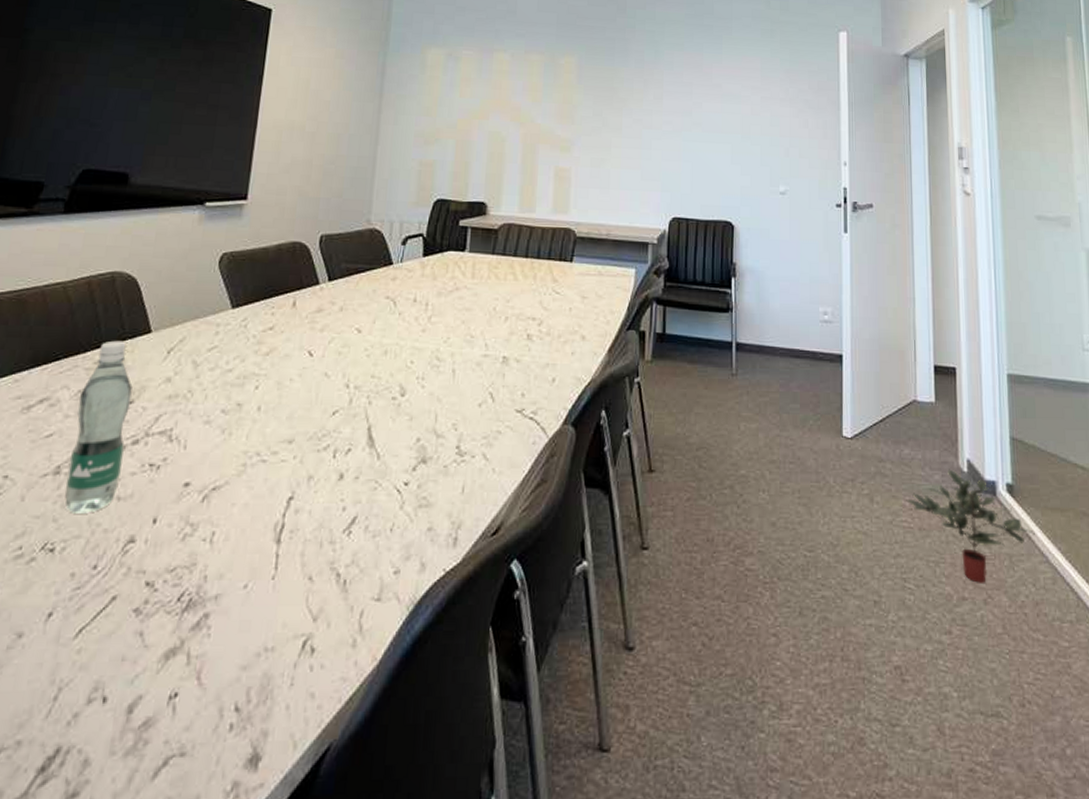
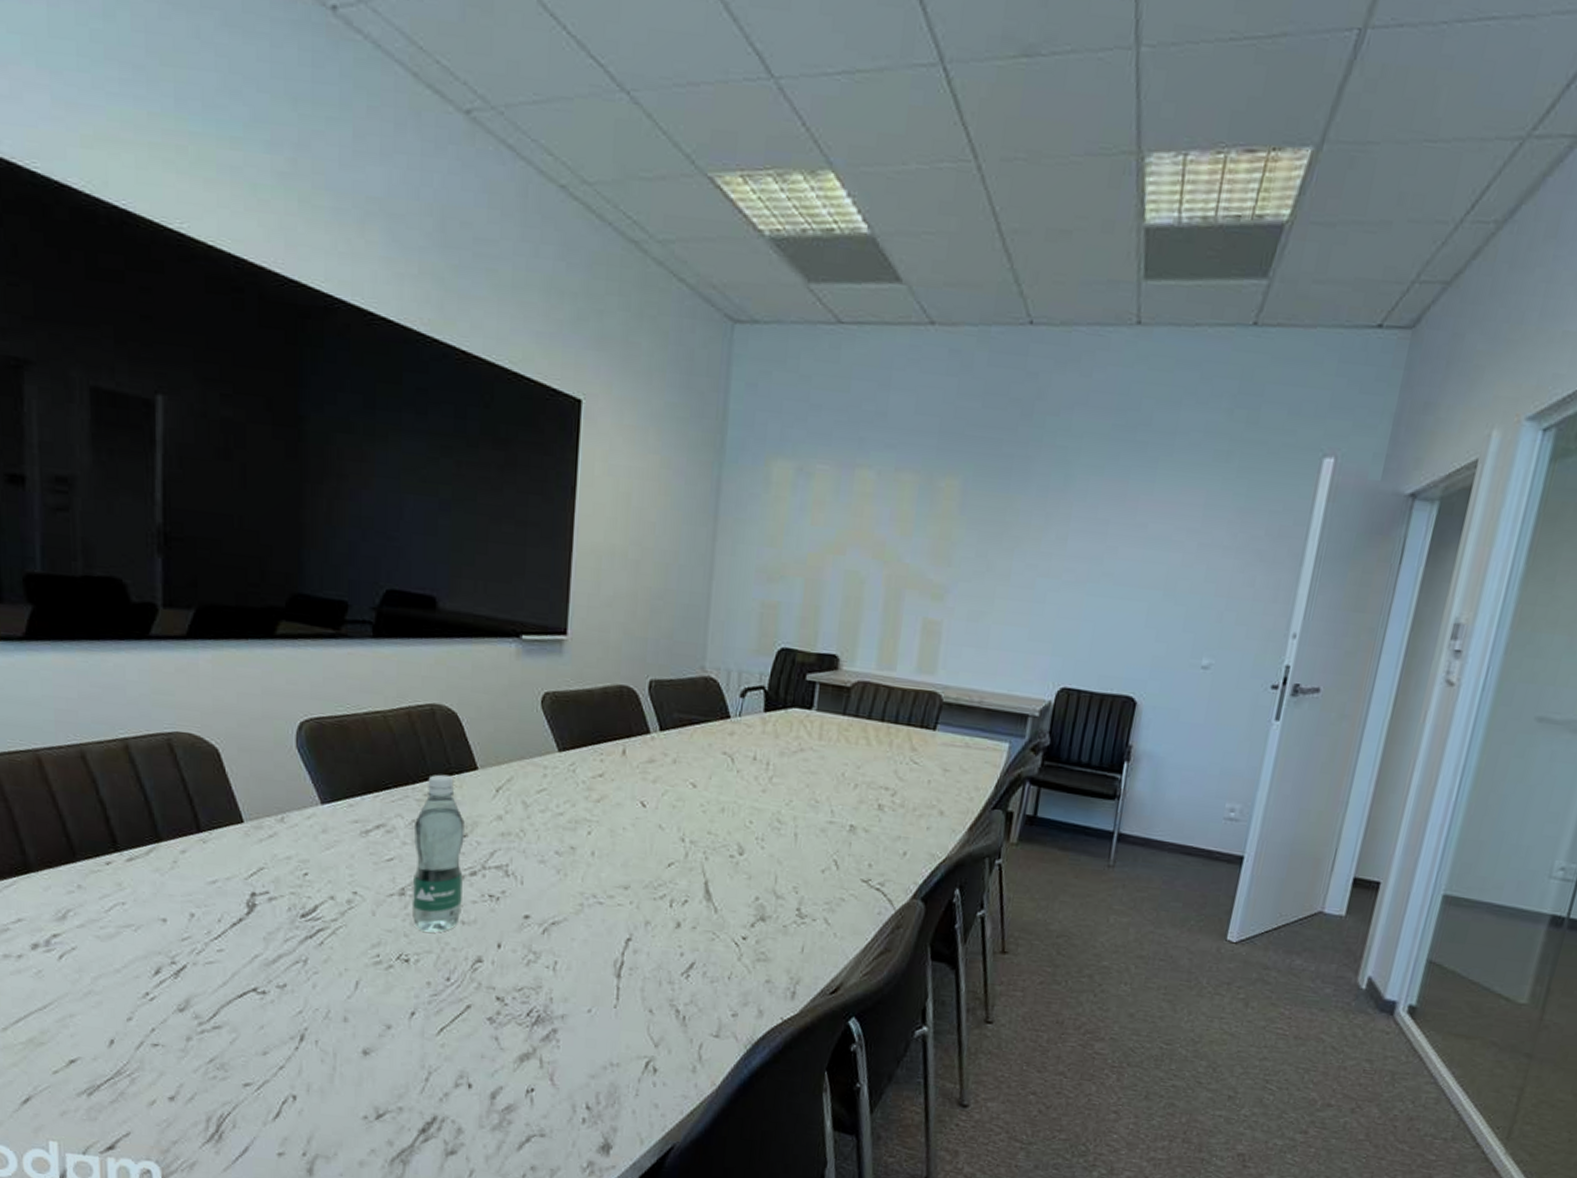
potted plant: present [906,469,1035,583] -> none [1286,984,1429,1094]

